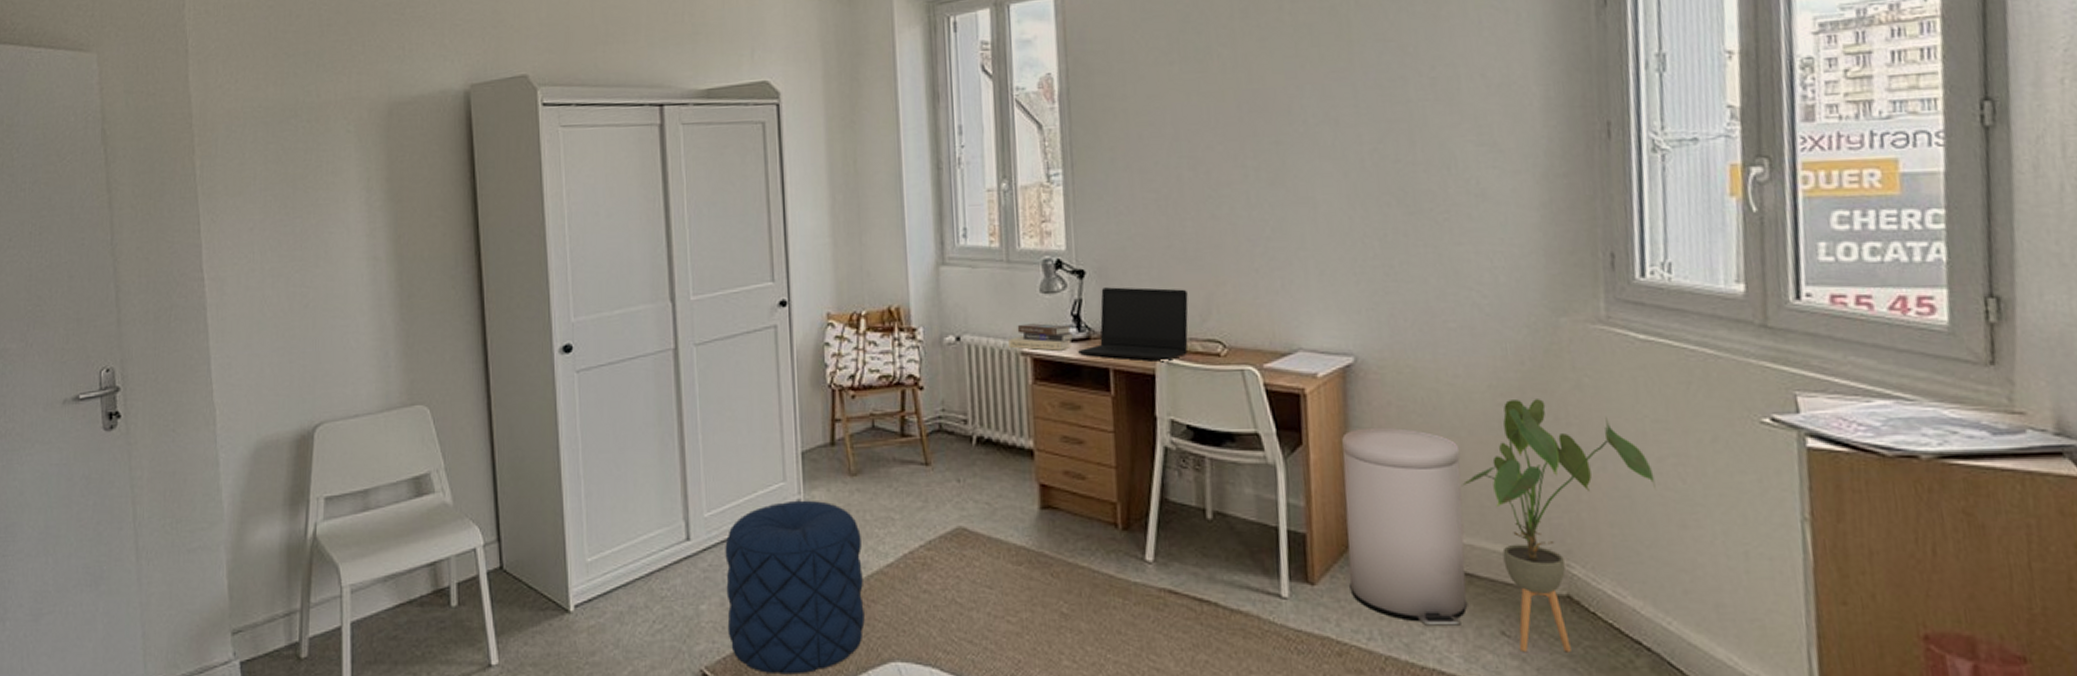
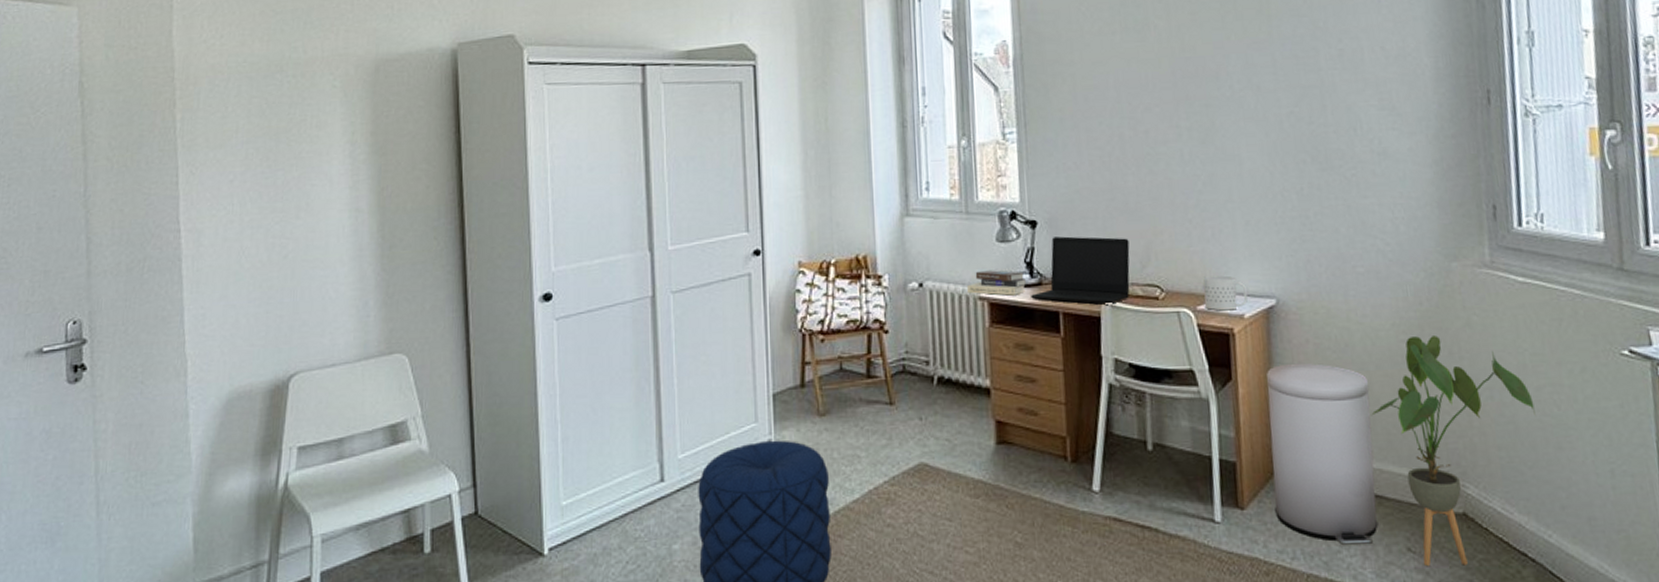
mug: none [1271,330,1322,369] -> present [1203,275,1248,311]

